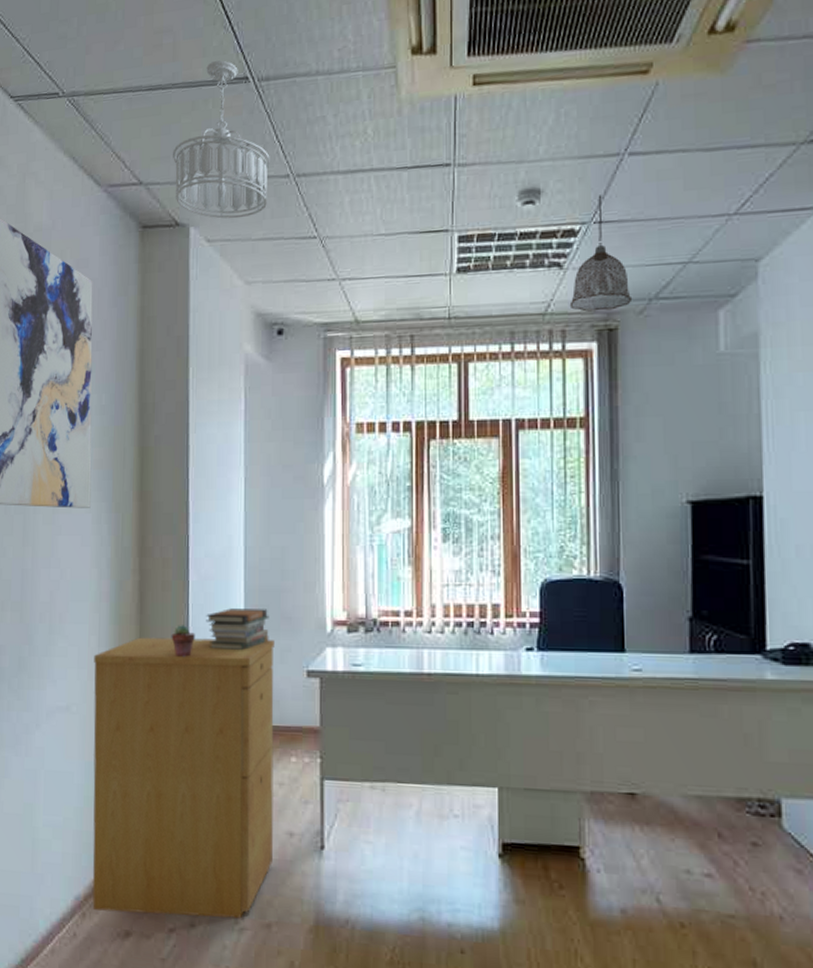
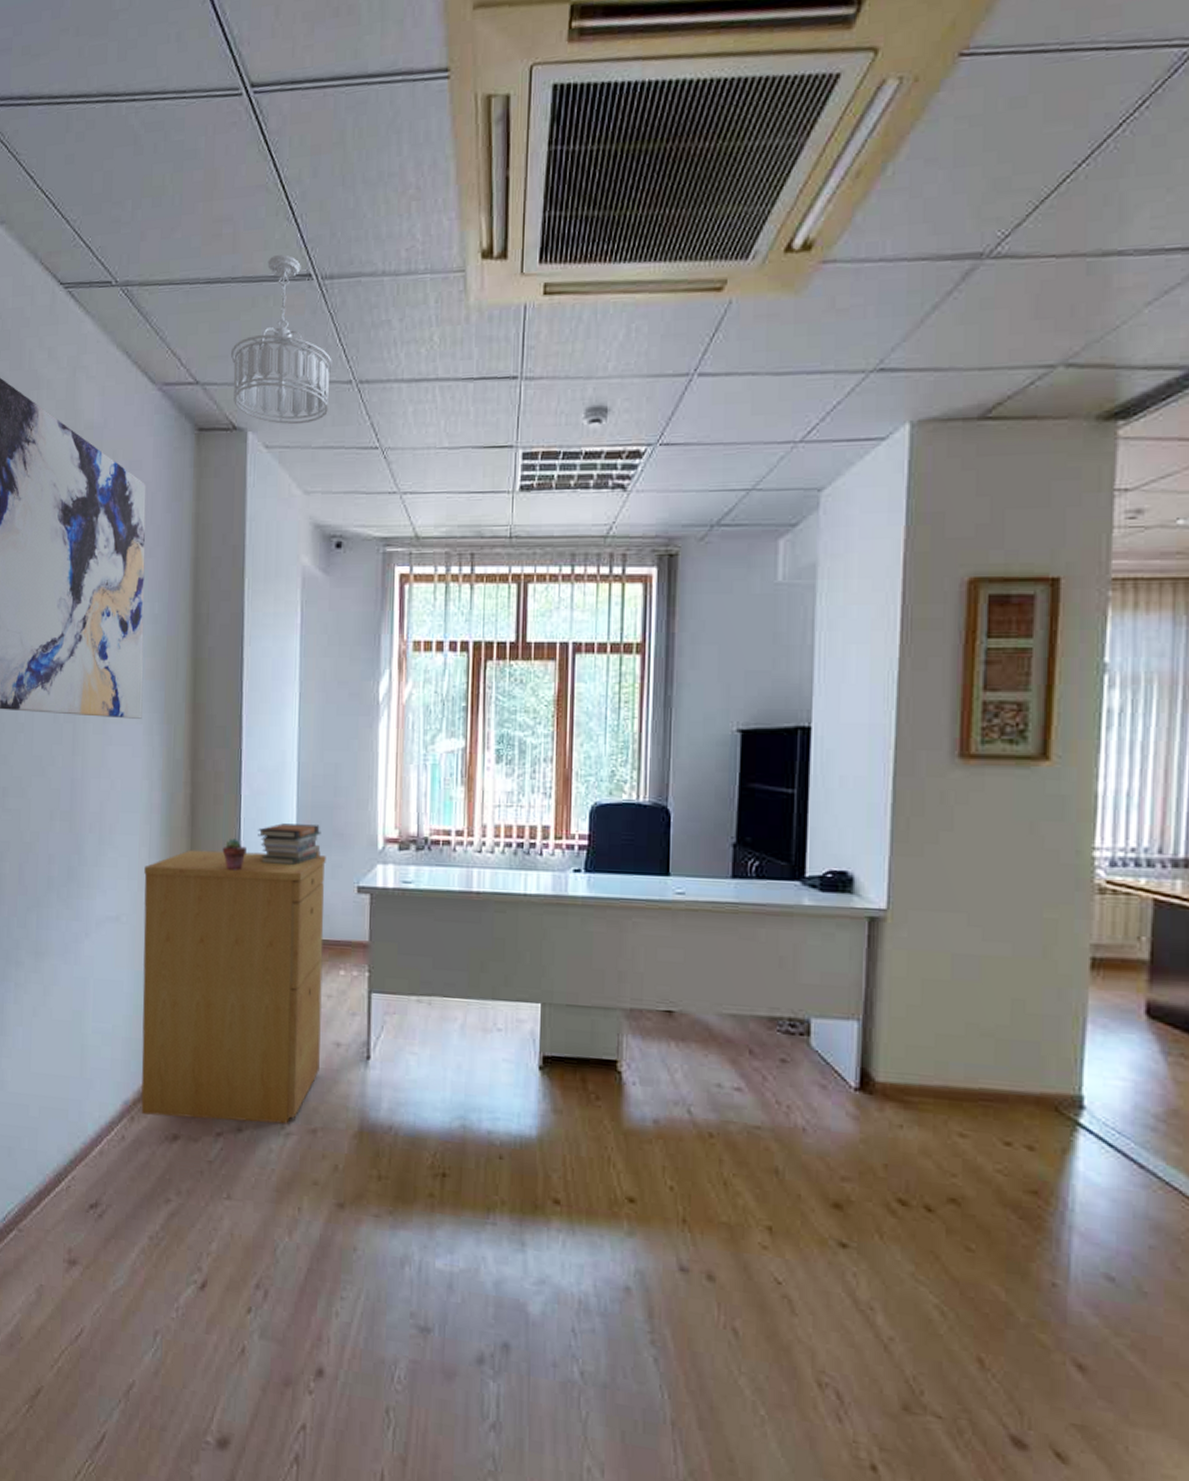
pendant lamp: present [569,195,633,312] -> none [631,416,695,536]

